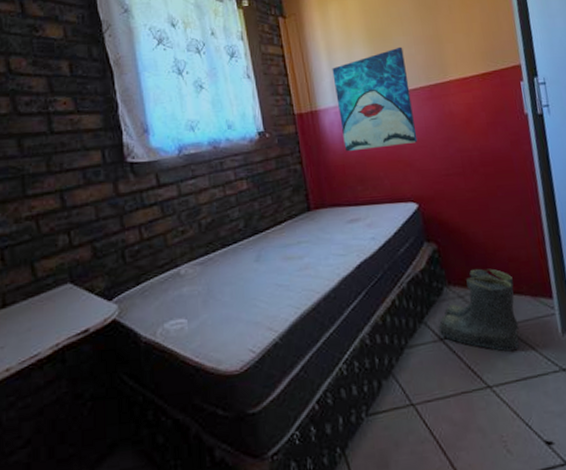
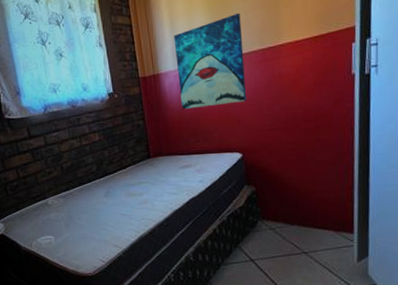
boots: present [438,268,519,352] -> none [250,207,320,272]

